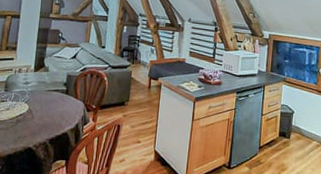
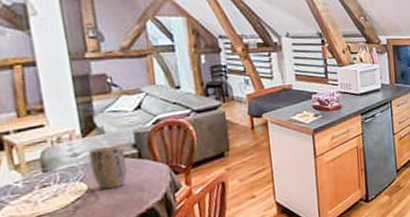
plant pot: none [33,81,58,113] -> present [88,146,127,190]

